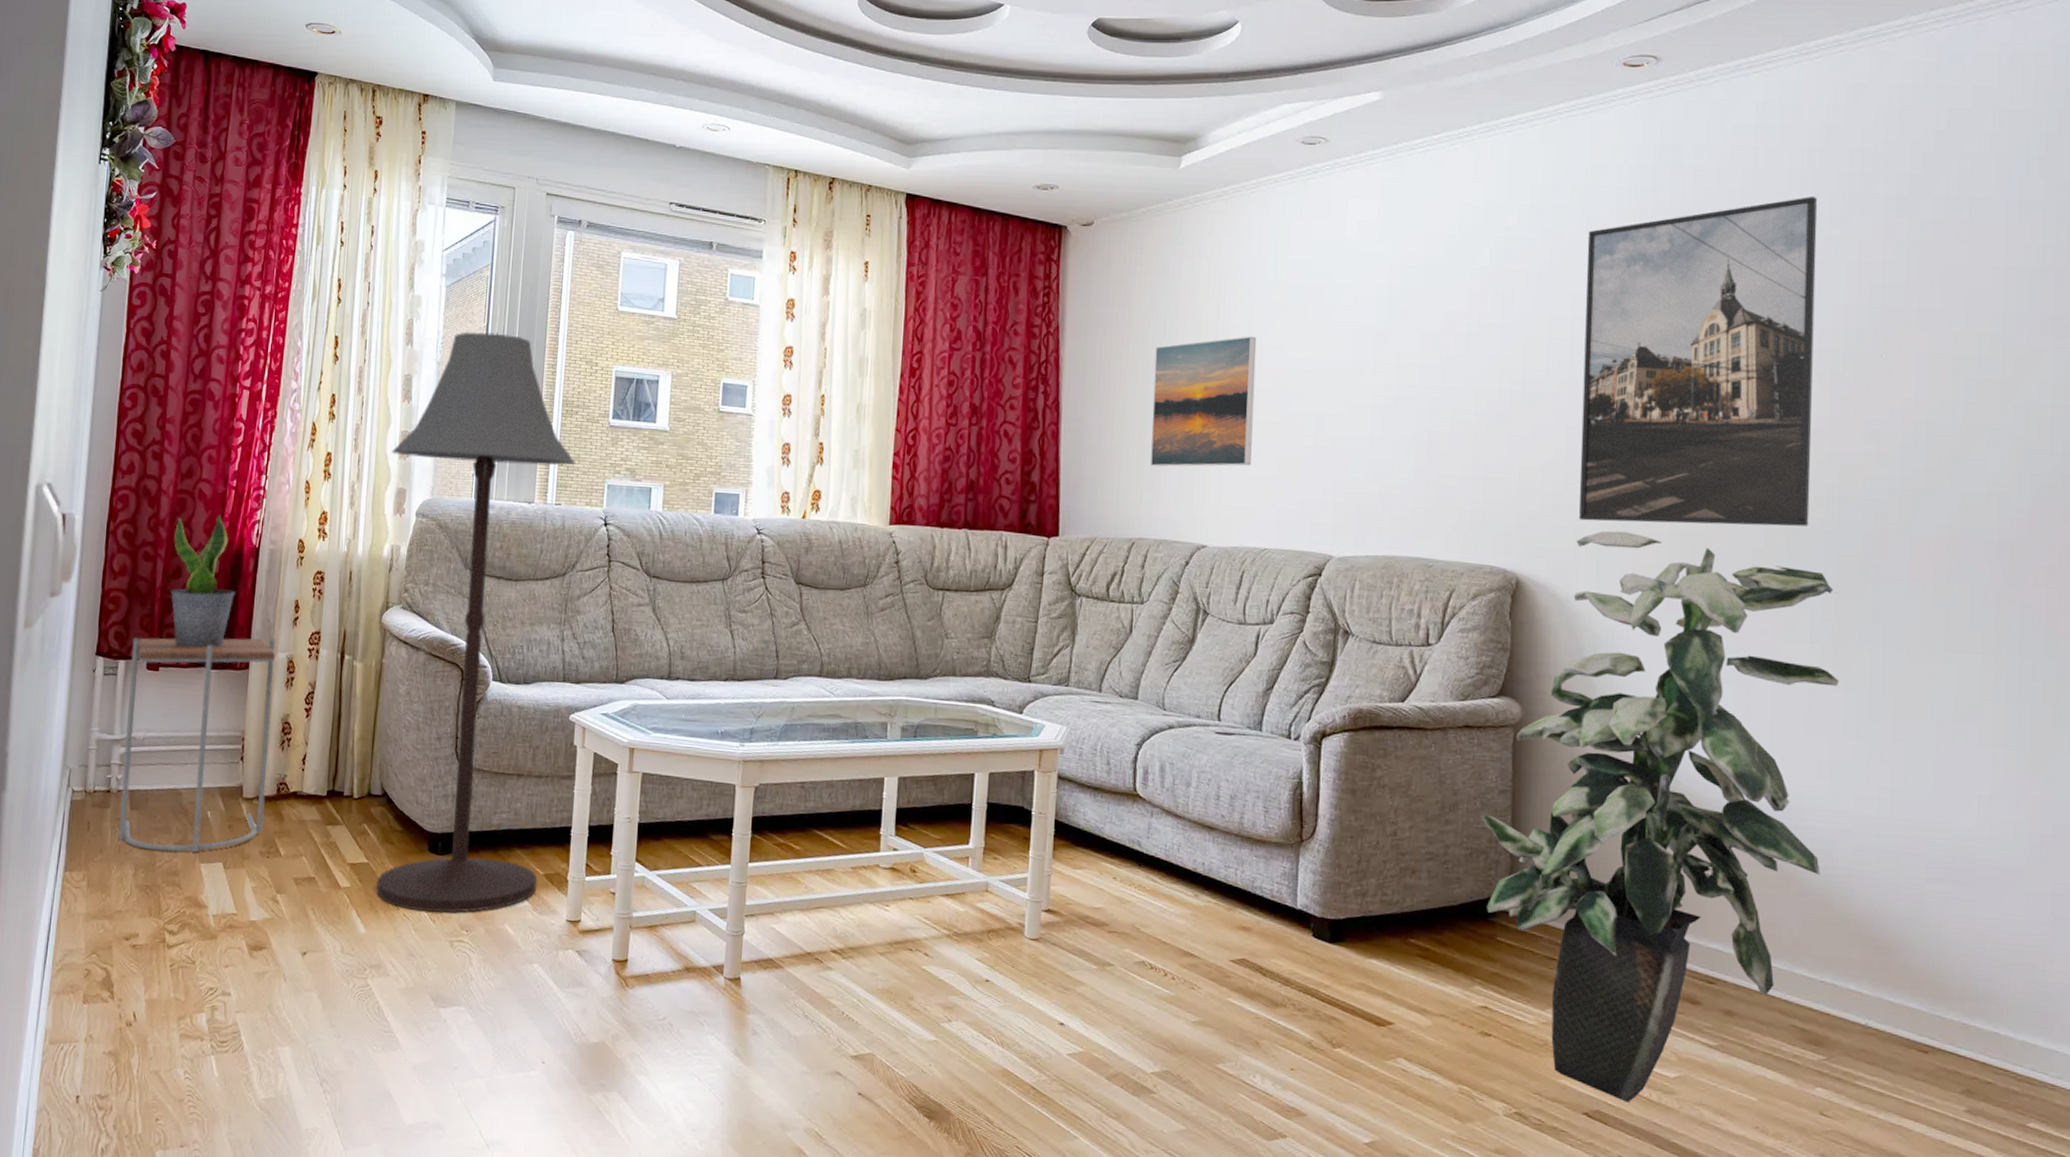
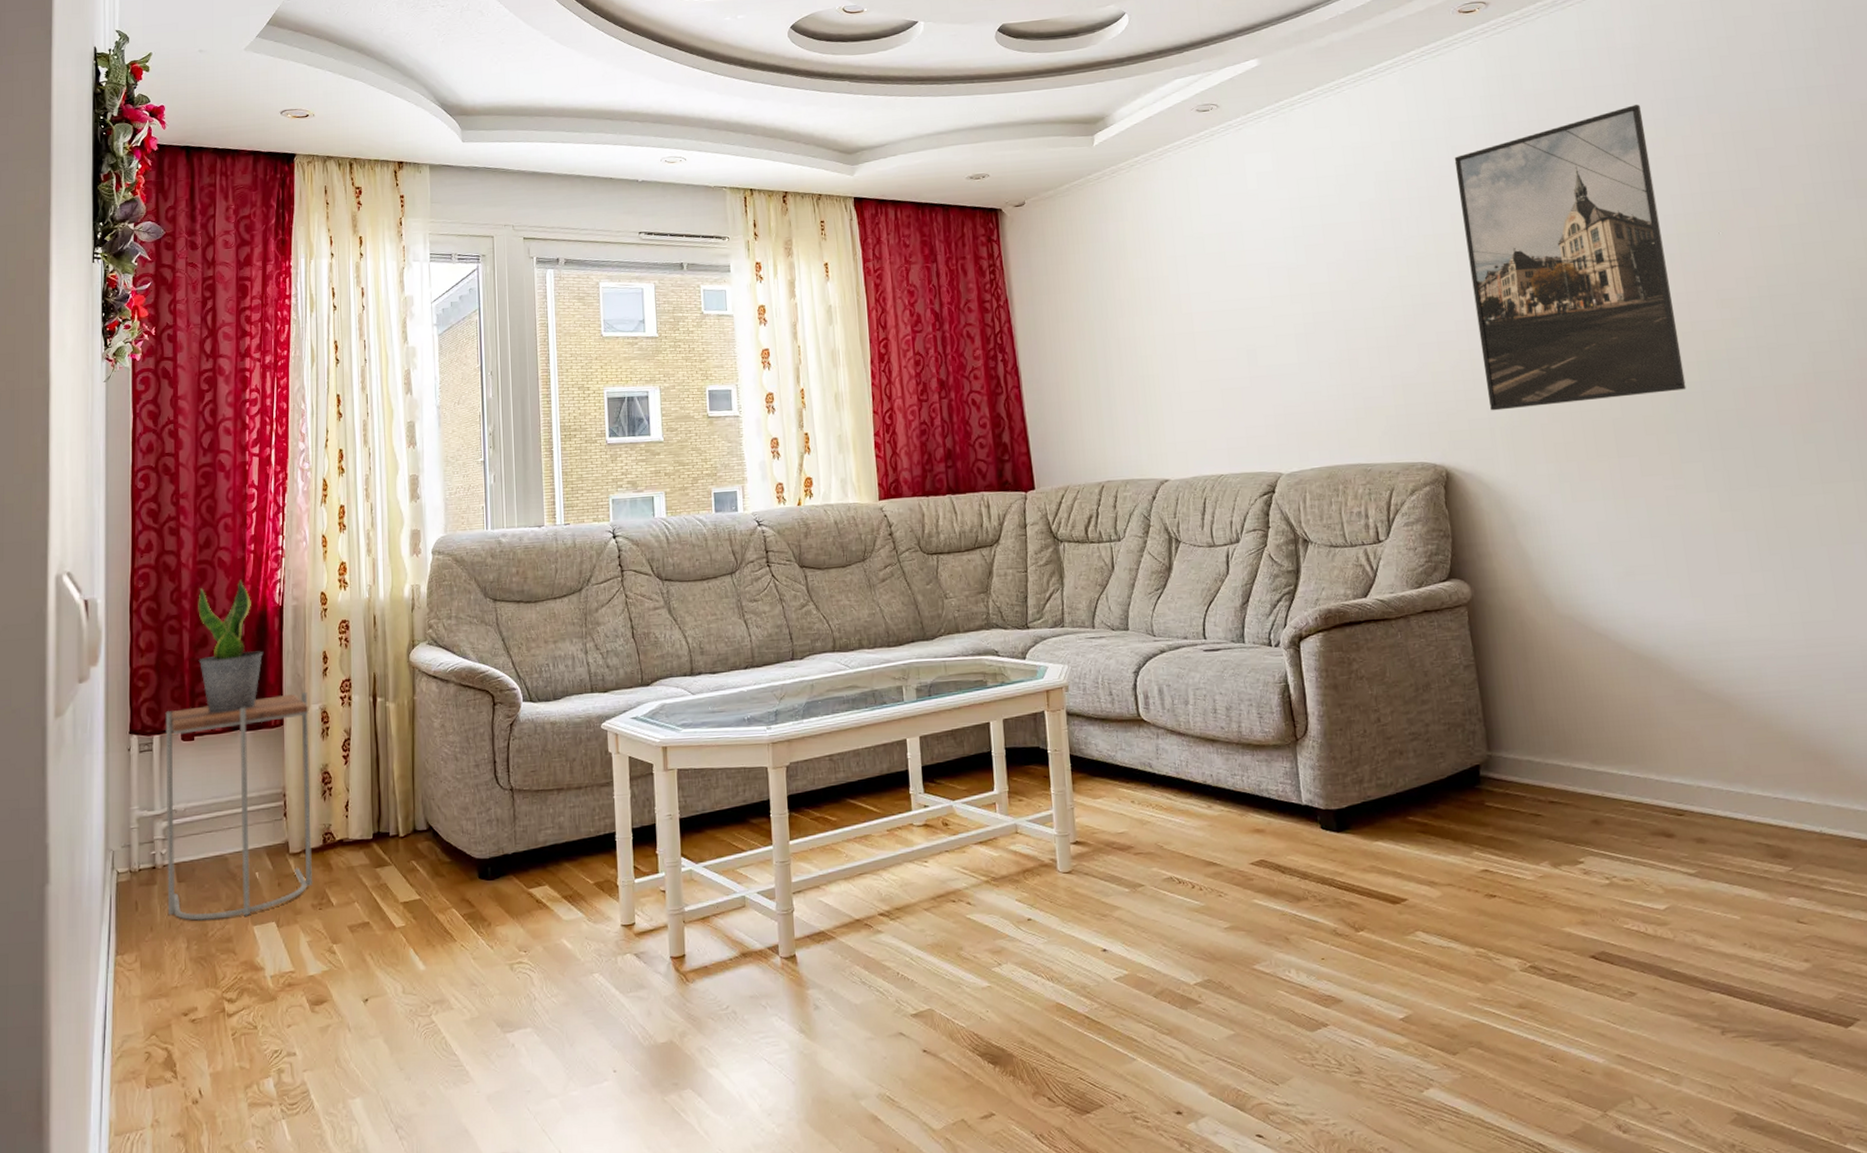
floor lamp: present [375,331,576,914] -> none [402,372,589,939]
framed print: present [1149,336,1257,467] -> none [1096,285,1197,414]
indoor plant: present [1479,530,1839,1103] -> none [1450,415,1755,940]

